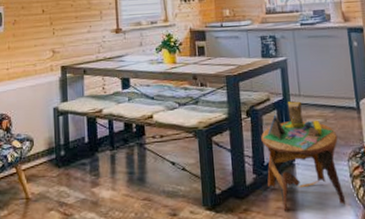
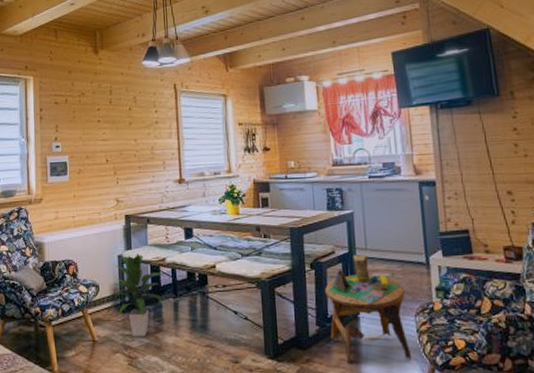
indoor plant: none [41,105,104,193] -> present [106,253,167,337]

